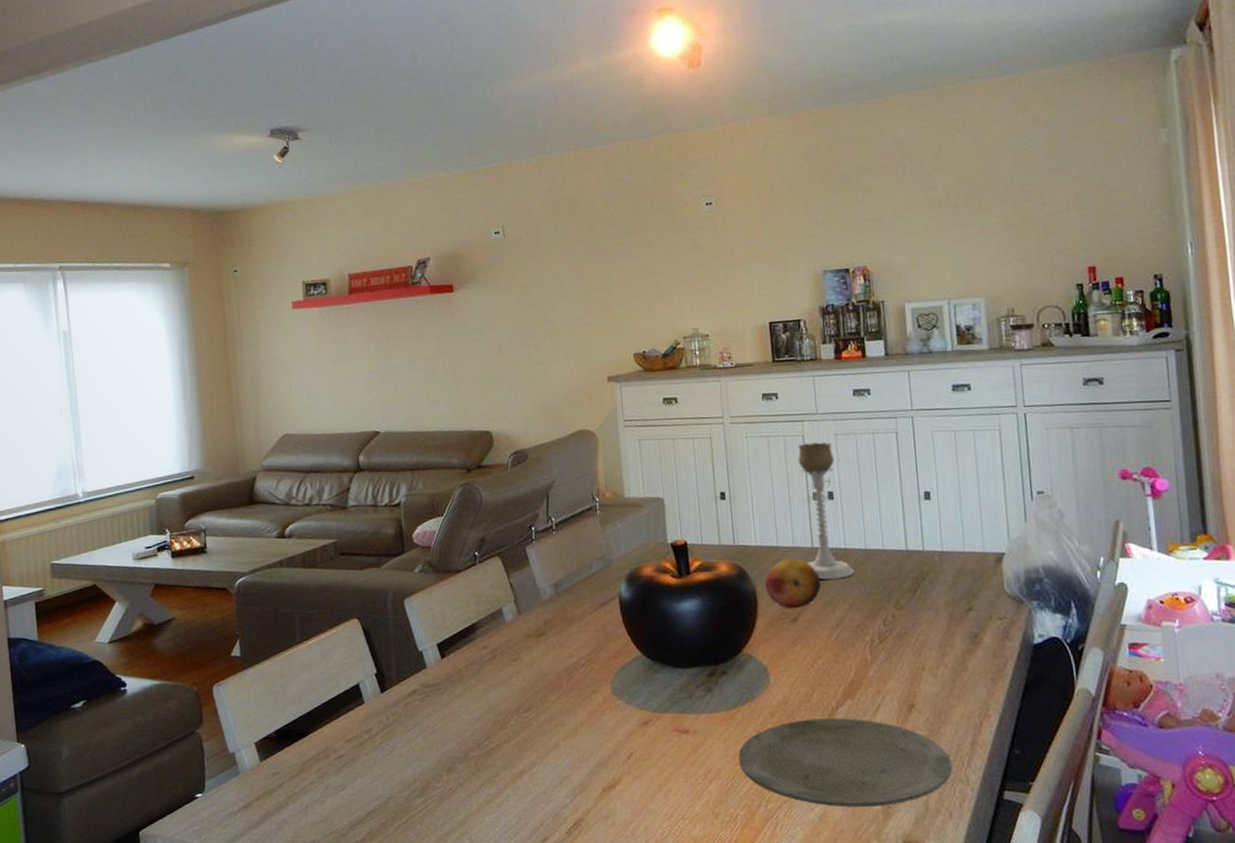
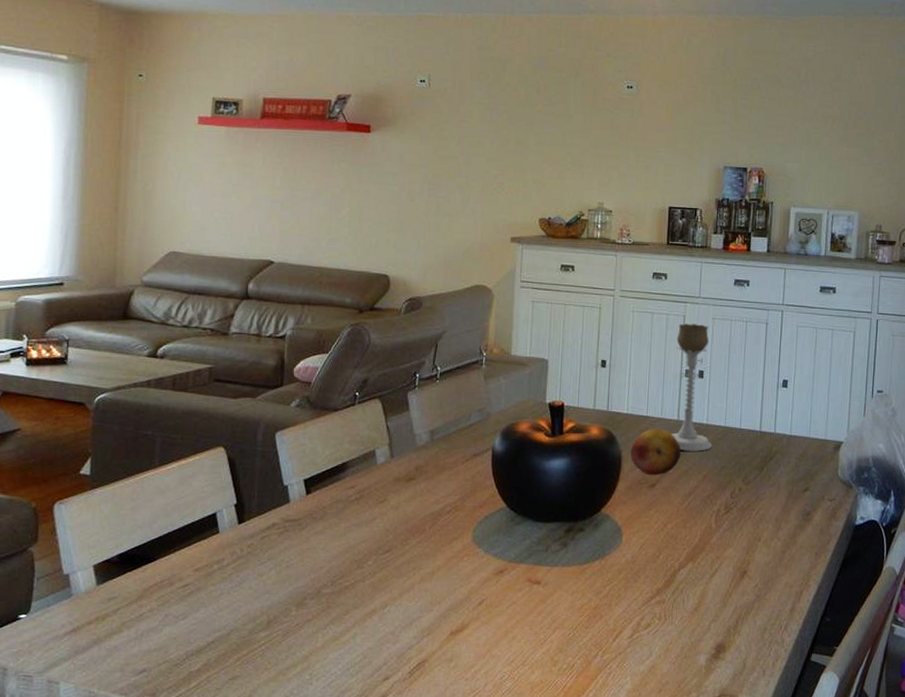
plate: present [738,718,952,808] -> none [583,578,771,663]

